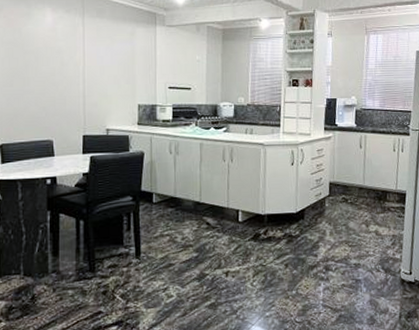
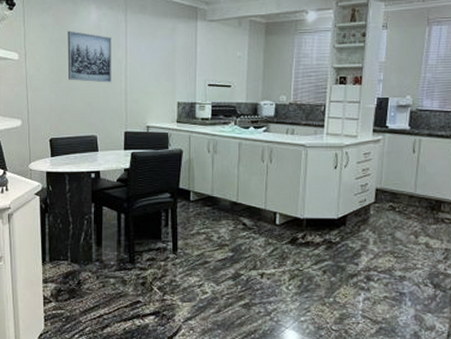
wall art: none [20,32,69,86] -> present [67,30,112,83]

